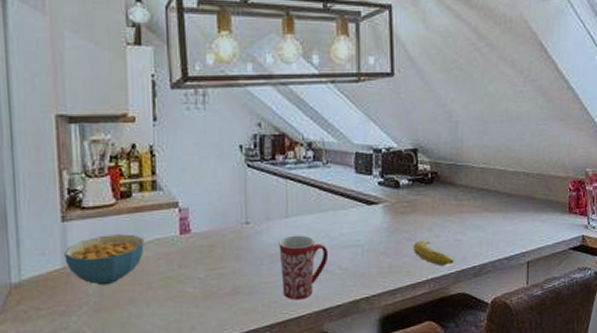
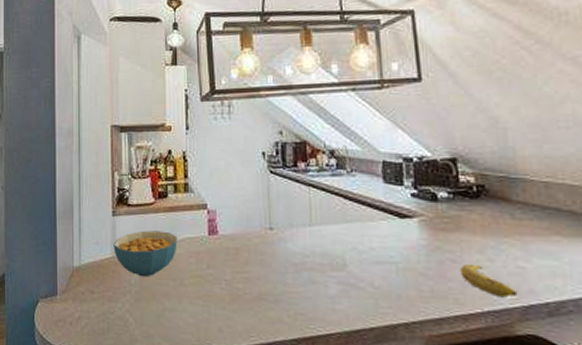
mug: present [279,235,329,300] -> none [303,245,358,316]

